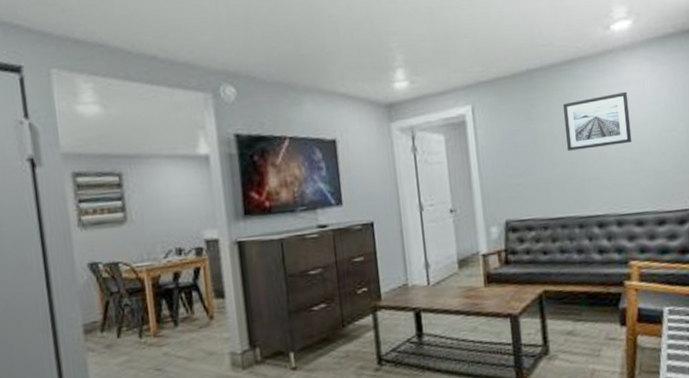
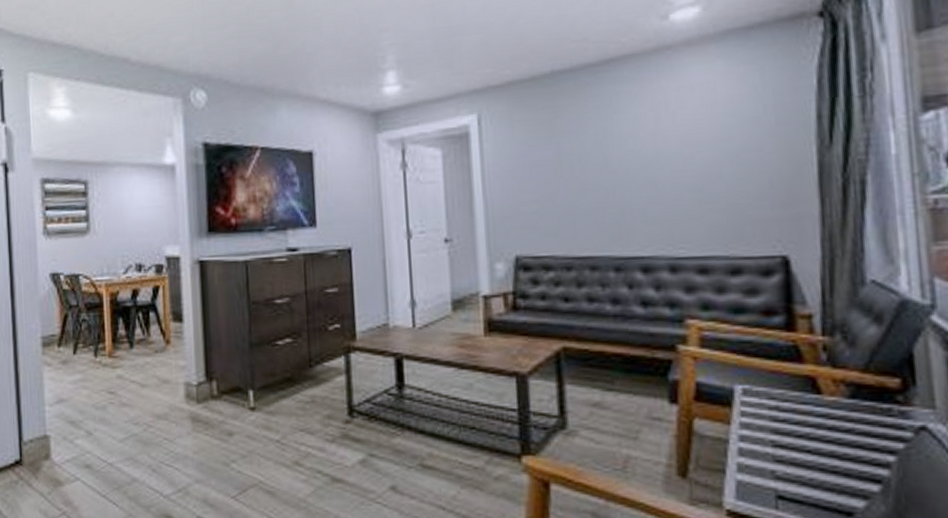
wall art: present [563,91,632,151] -> none [599,98,696,173]

